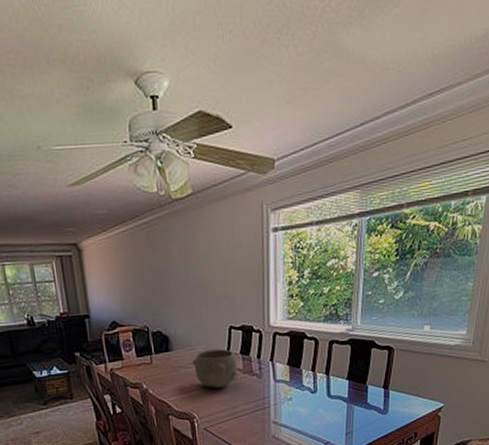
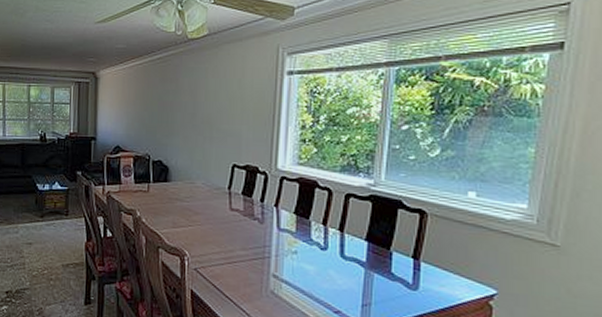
bowl: present [192,349,238,388] -> none [189,186,238,227]

